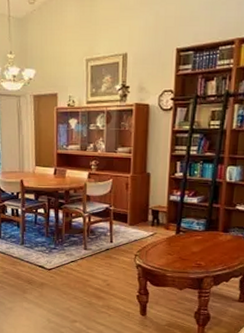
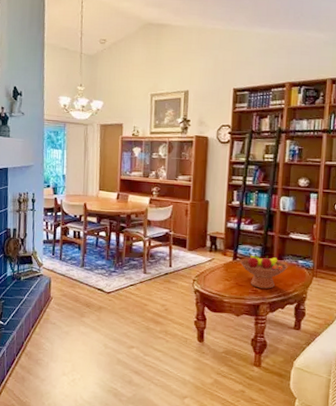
fruit bowl: none [184,226,234,262] -> present [241,252,288,289]

